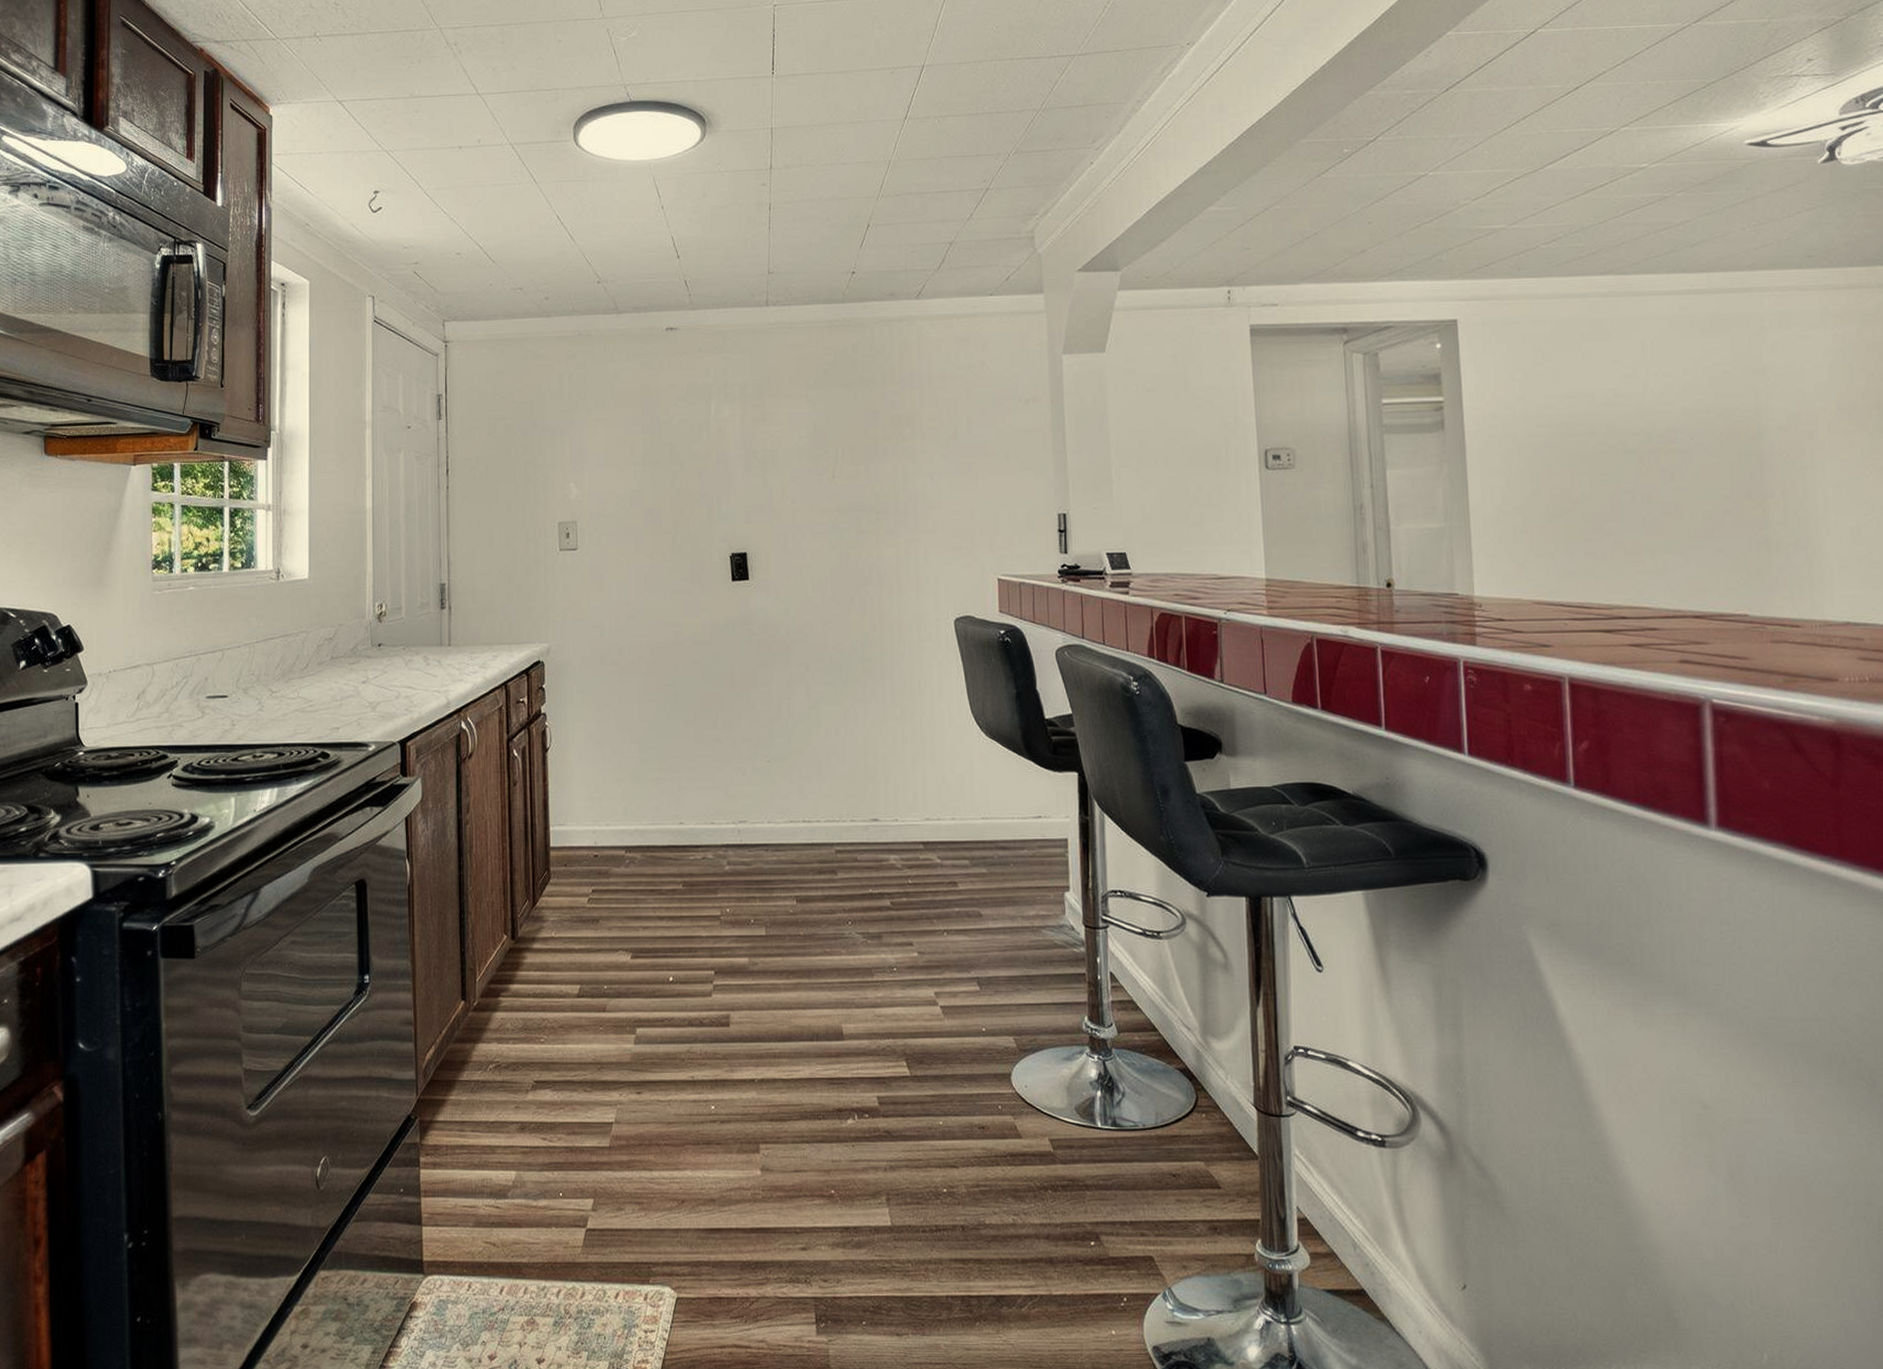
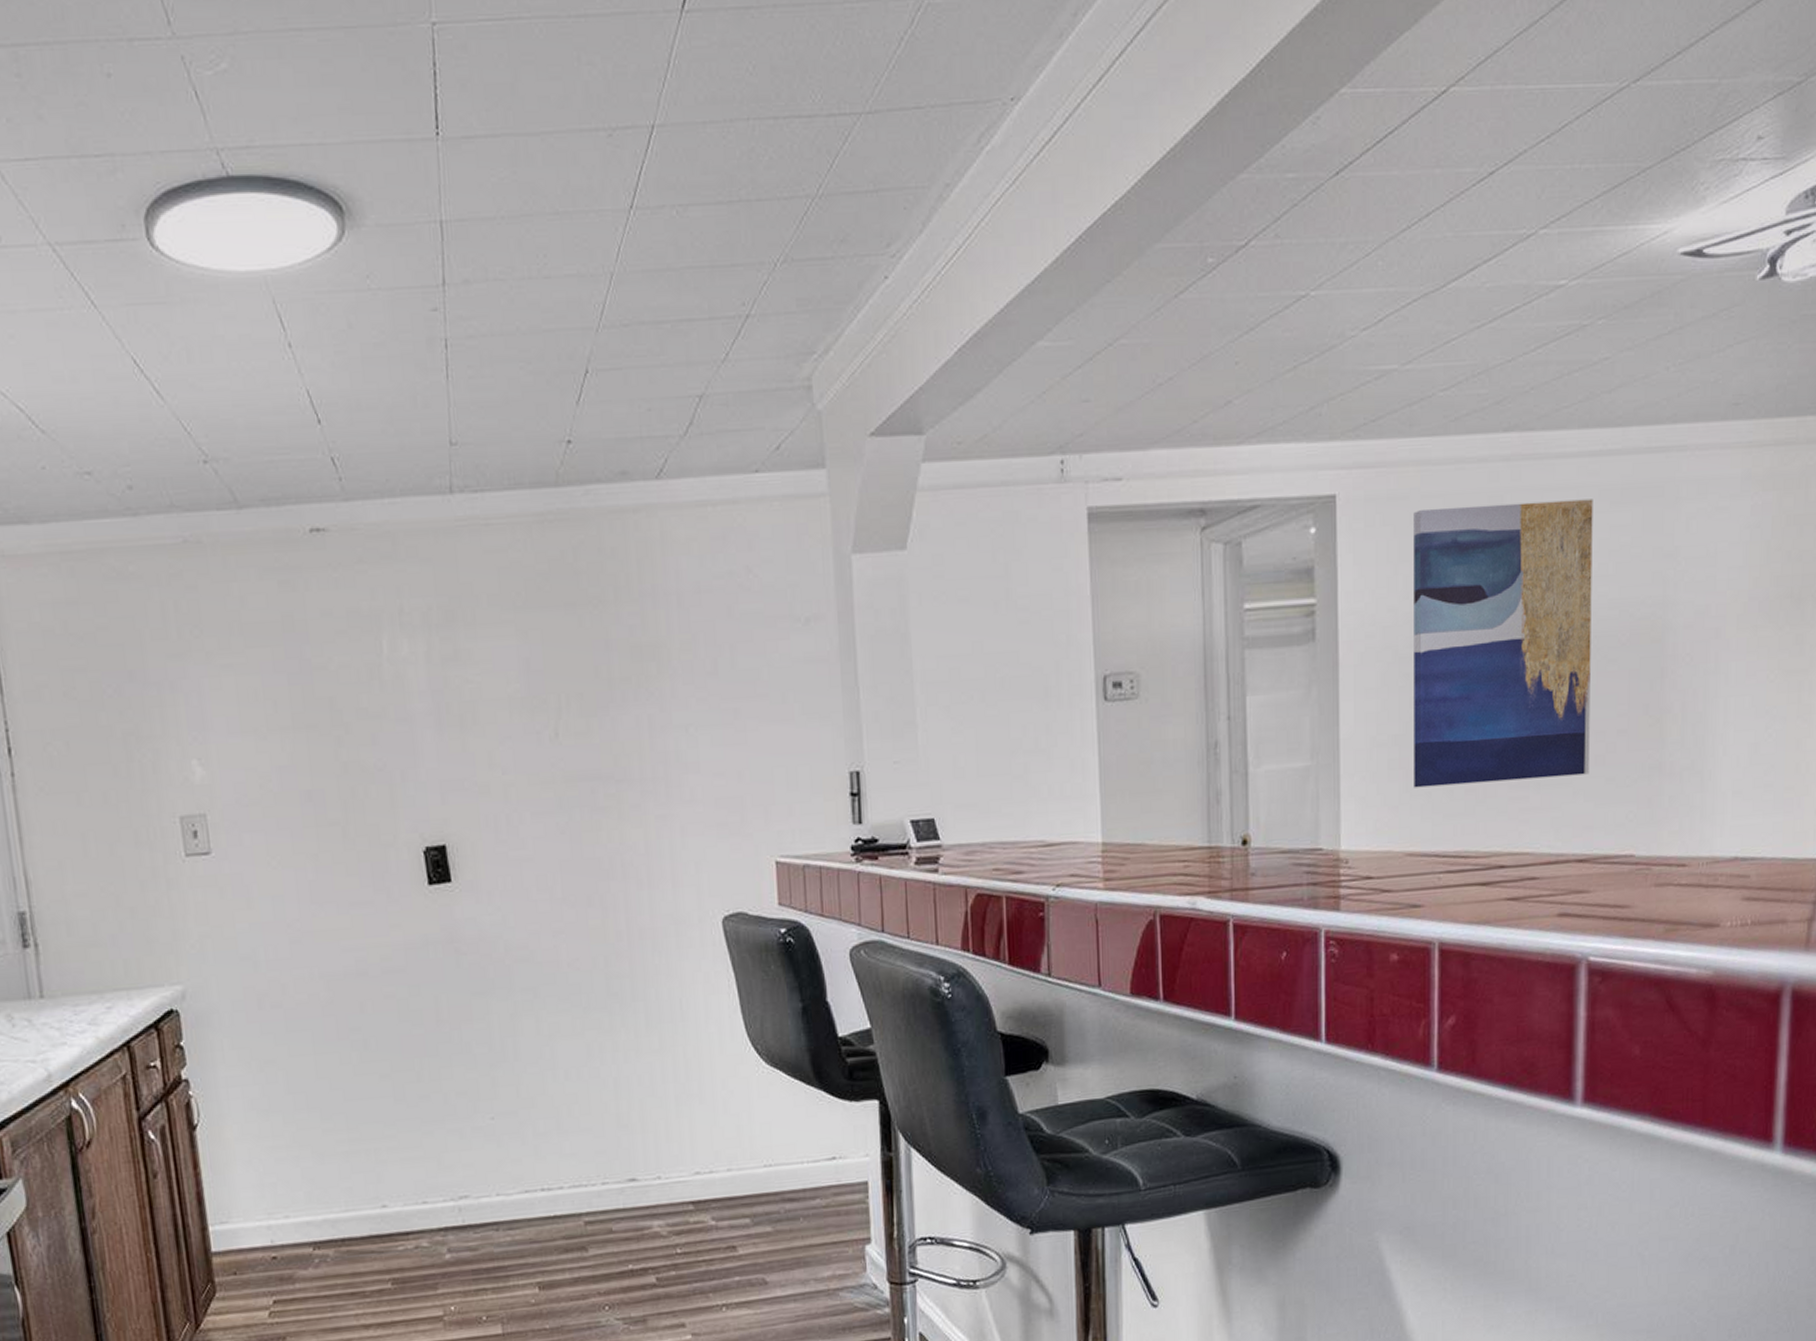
wall art: none [1525,327,1699,549] -> present [1413,499,1593,788]

